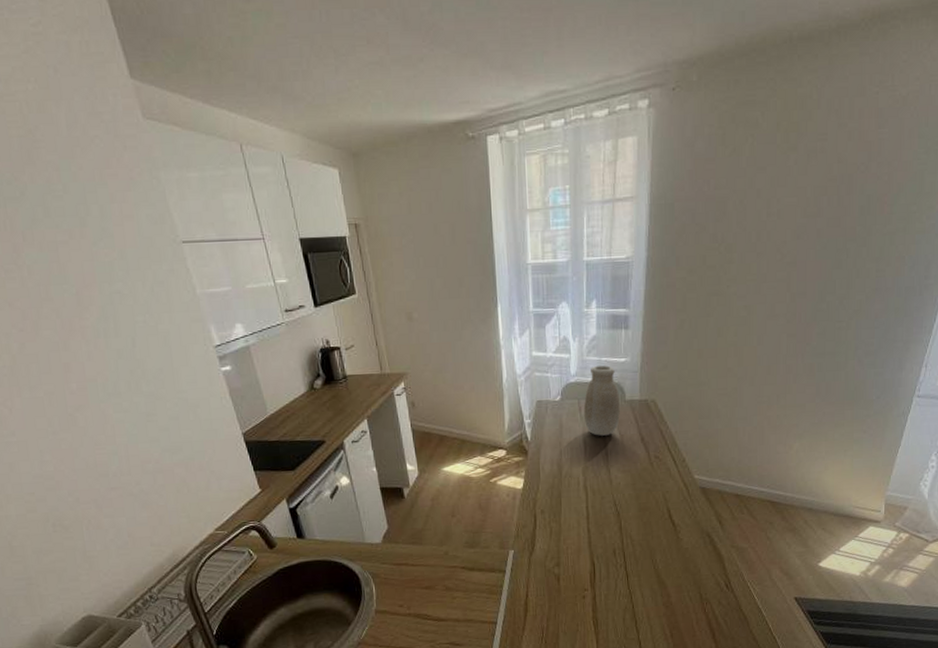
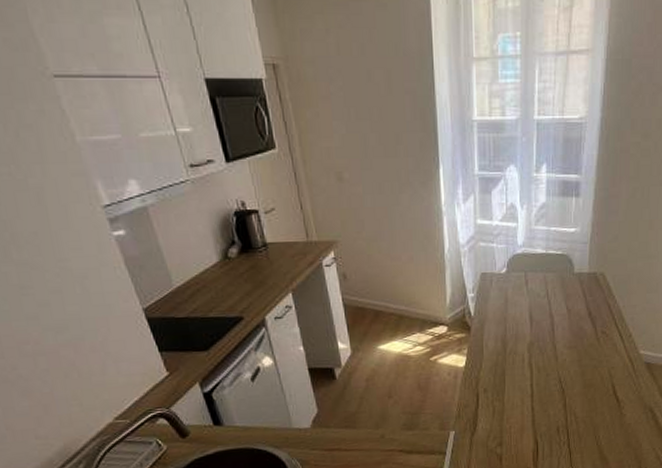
vase: present [583,366,620,436] -> none [530,236,568,311]

